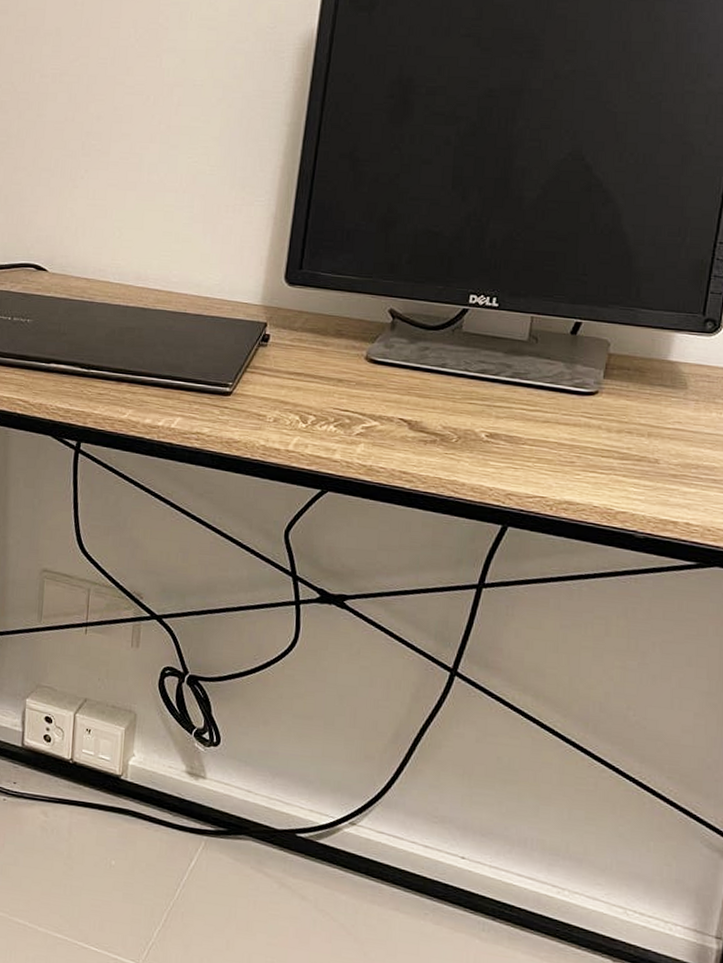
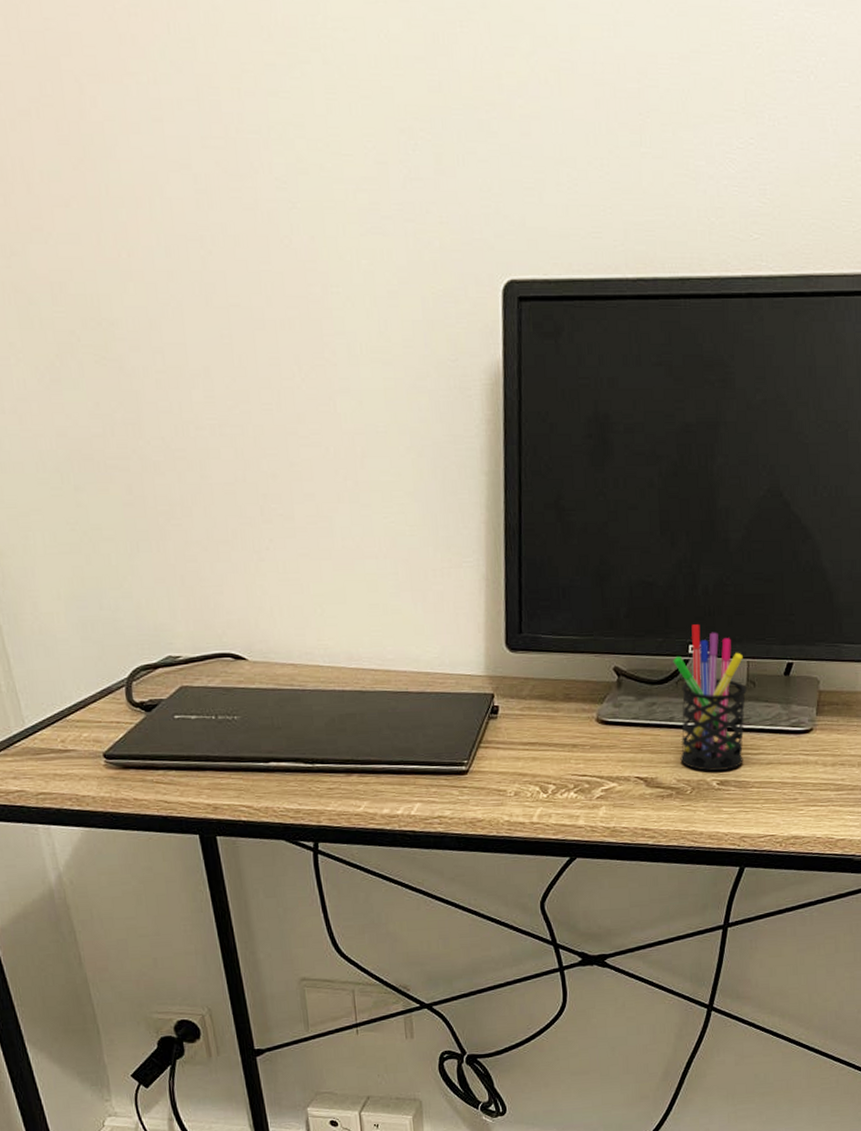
pen holder: none [449,275,528,424] -> present [673,624,747,772]

